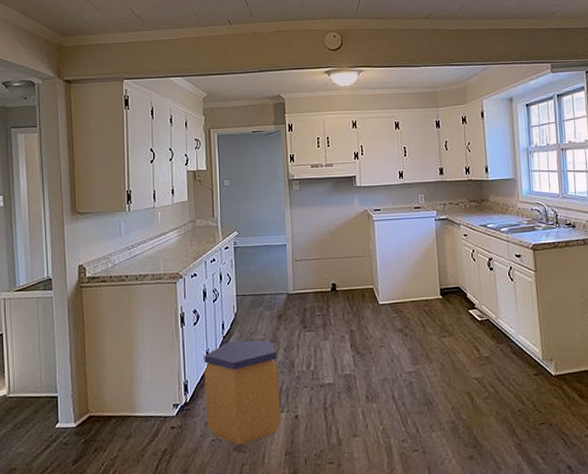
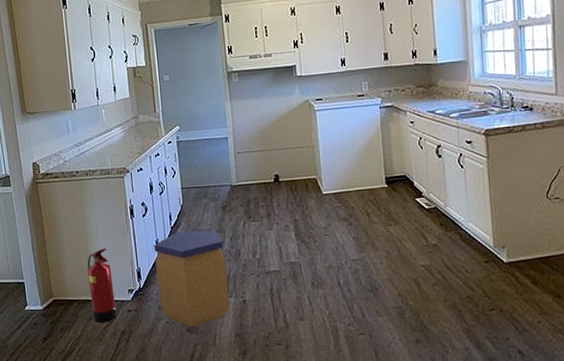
fire extinguisher: none [129,358,160,441] -> present [87,248,118,323]

